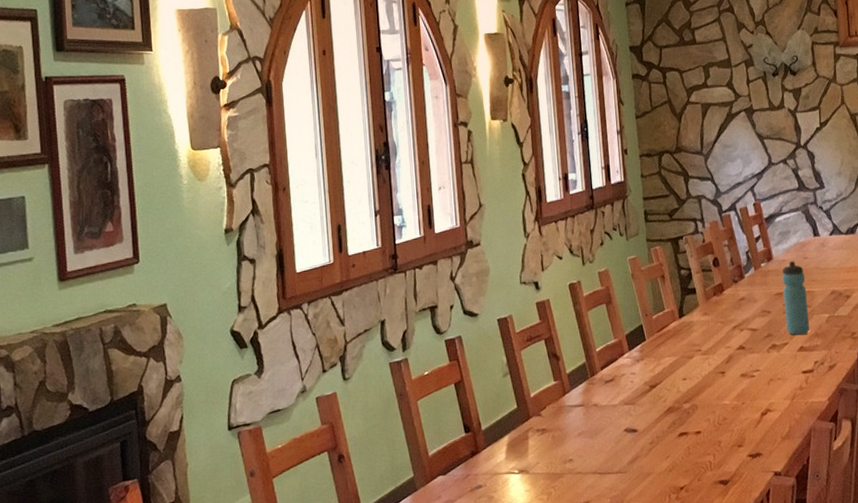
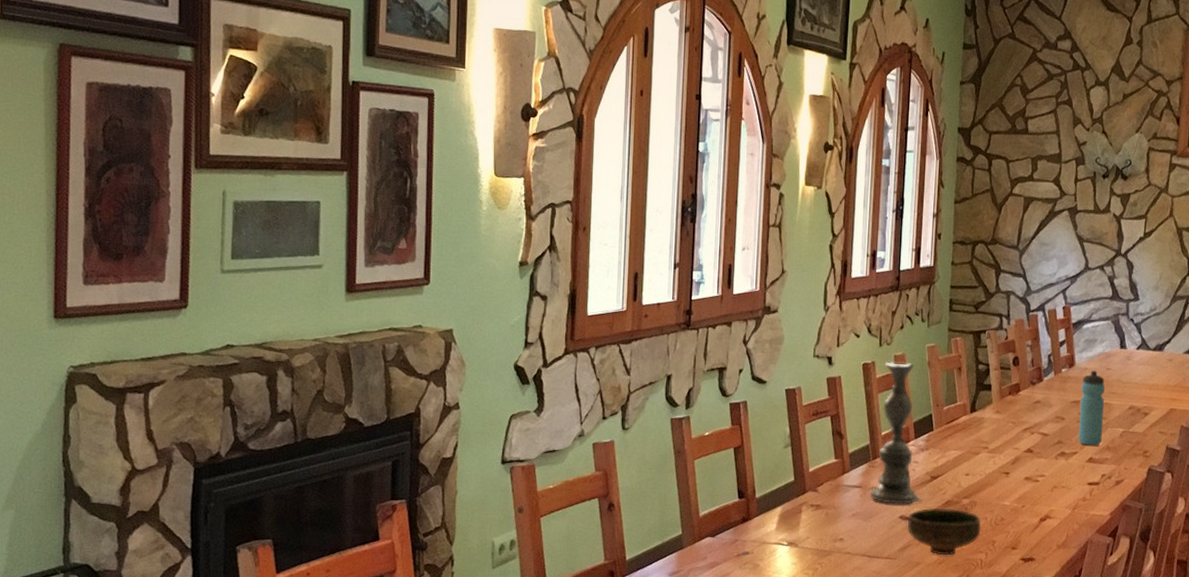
candlestick: none [589,278,646,418] -> present [870,361,924,504]
bowl: none [632,414,706,463] -> present [907,508,982,556]

